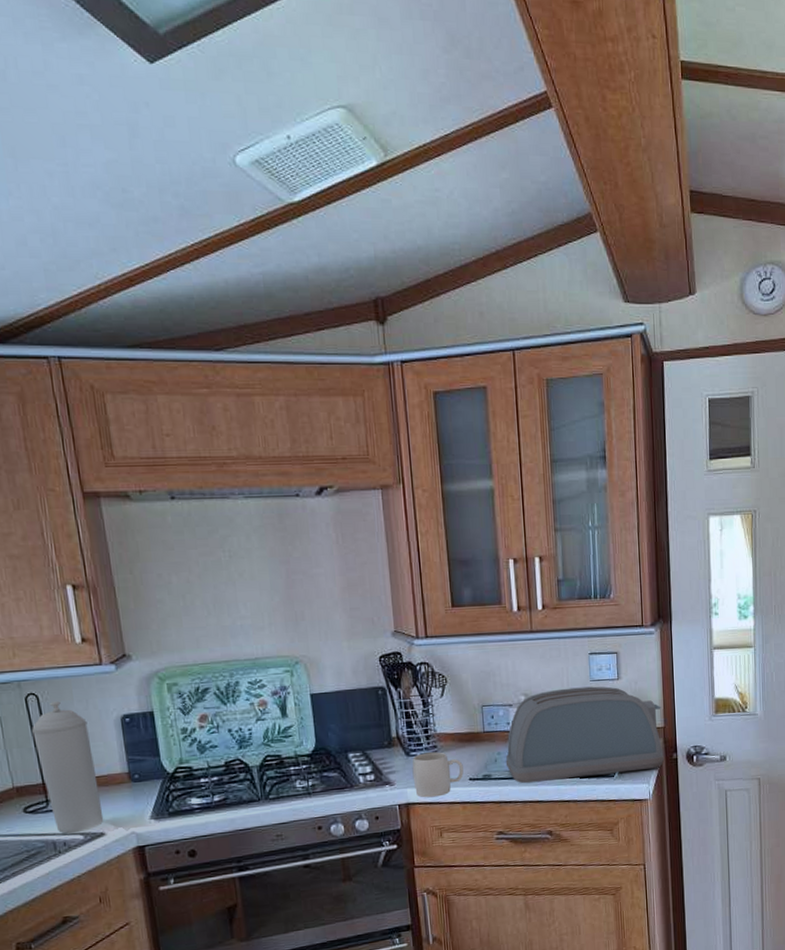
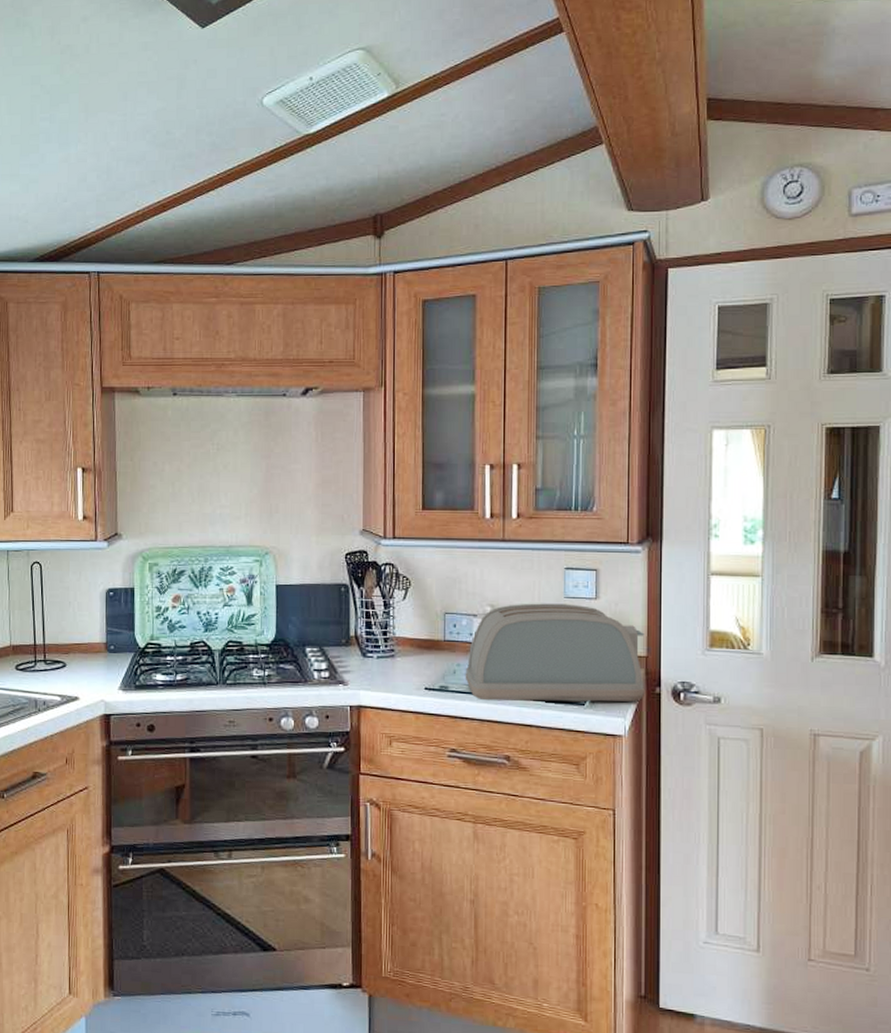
canister: present [32,701,104,834] -> none [32,571,80,694]
mug: present [412,752,464,798] -> none [367,656,420,703]

